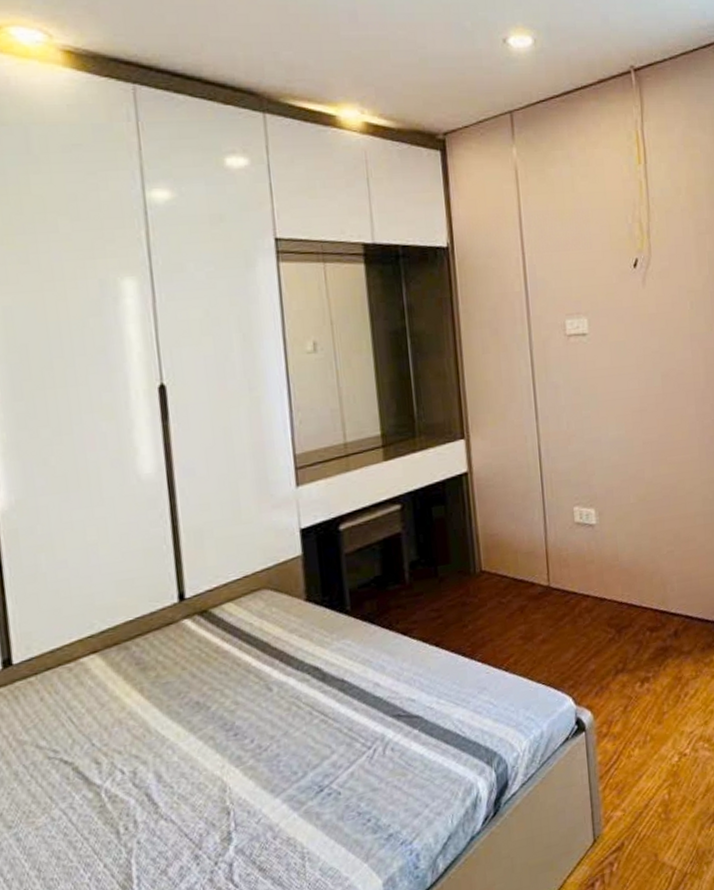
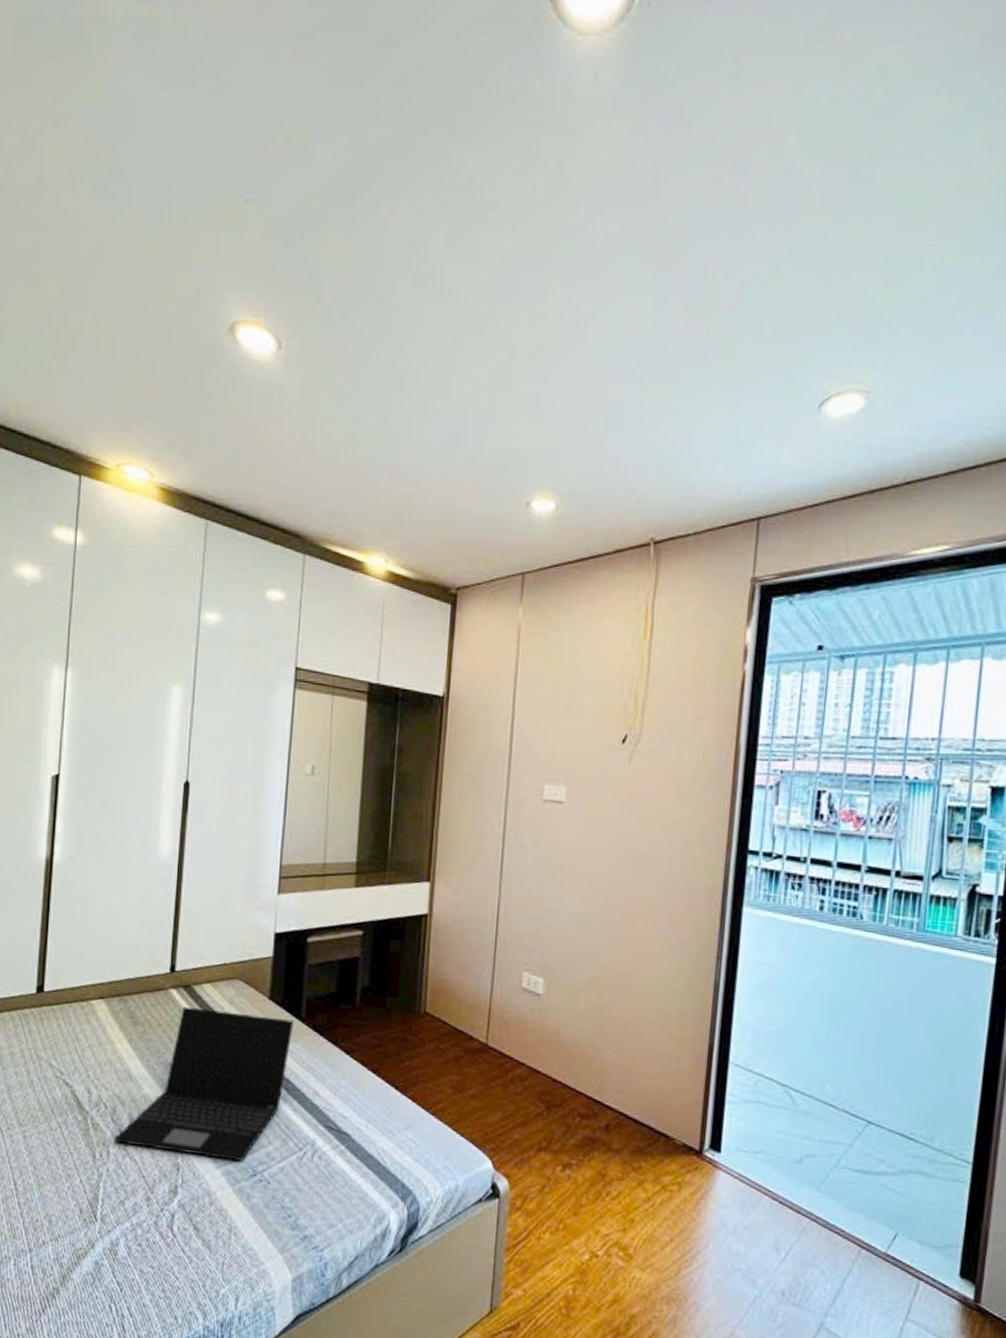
laptop: none [140,616,339,808] -> present [114,1006,294,1162]

